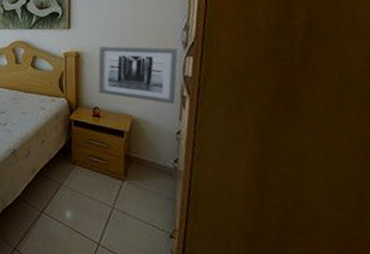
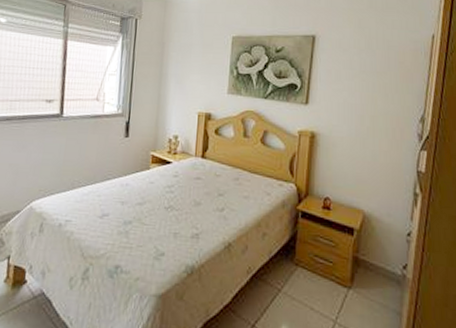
wall art: present [98,46,178,104] -> none [331,129,413,201]

